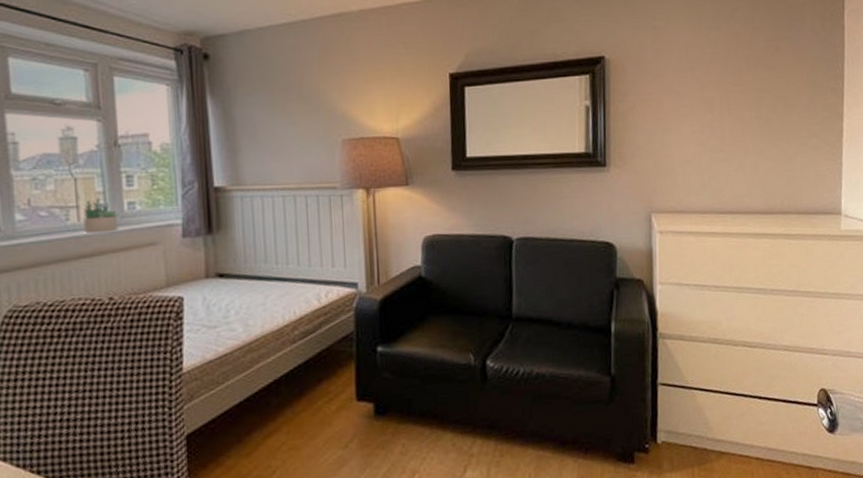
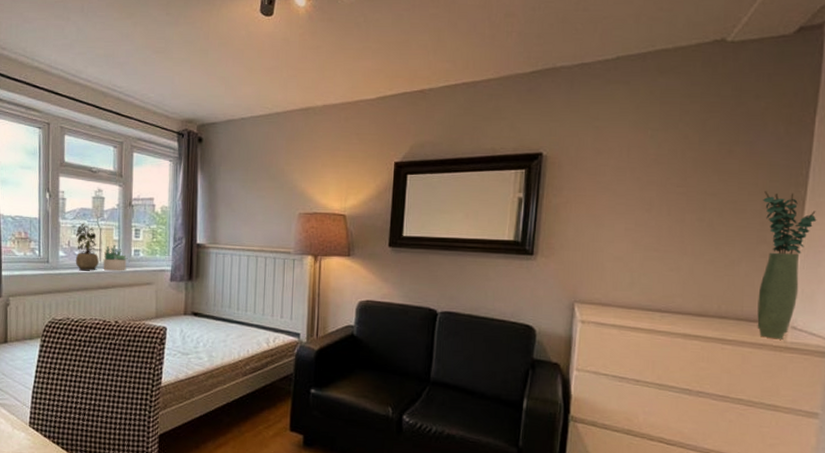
potted plant: none [37,173,77,237] -> present [75,223,99,271]
vase: none [809,85,855,229] -> present [757,191,817,340]

